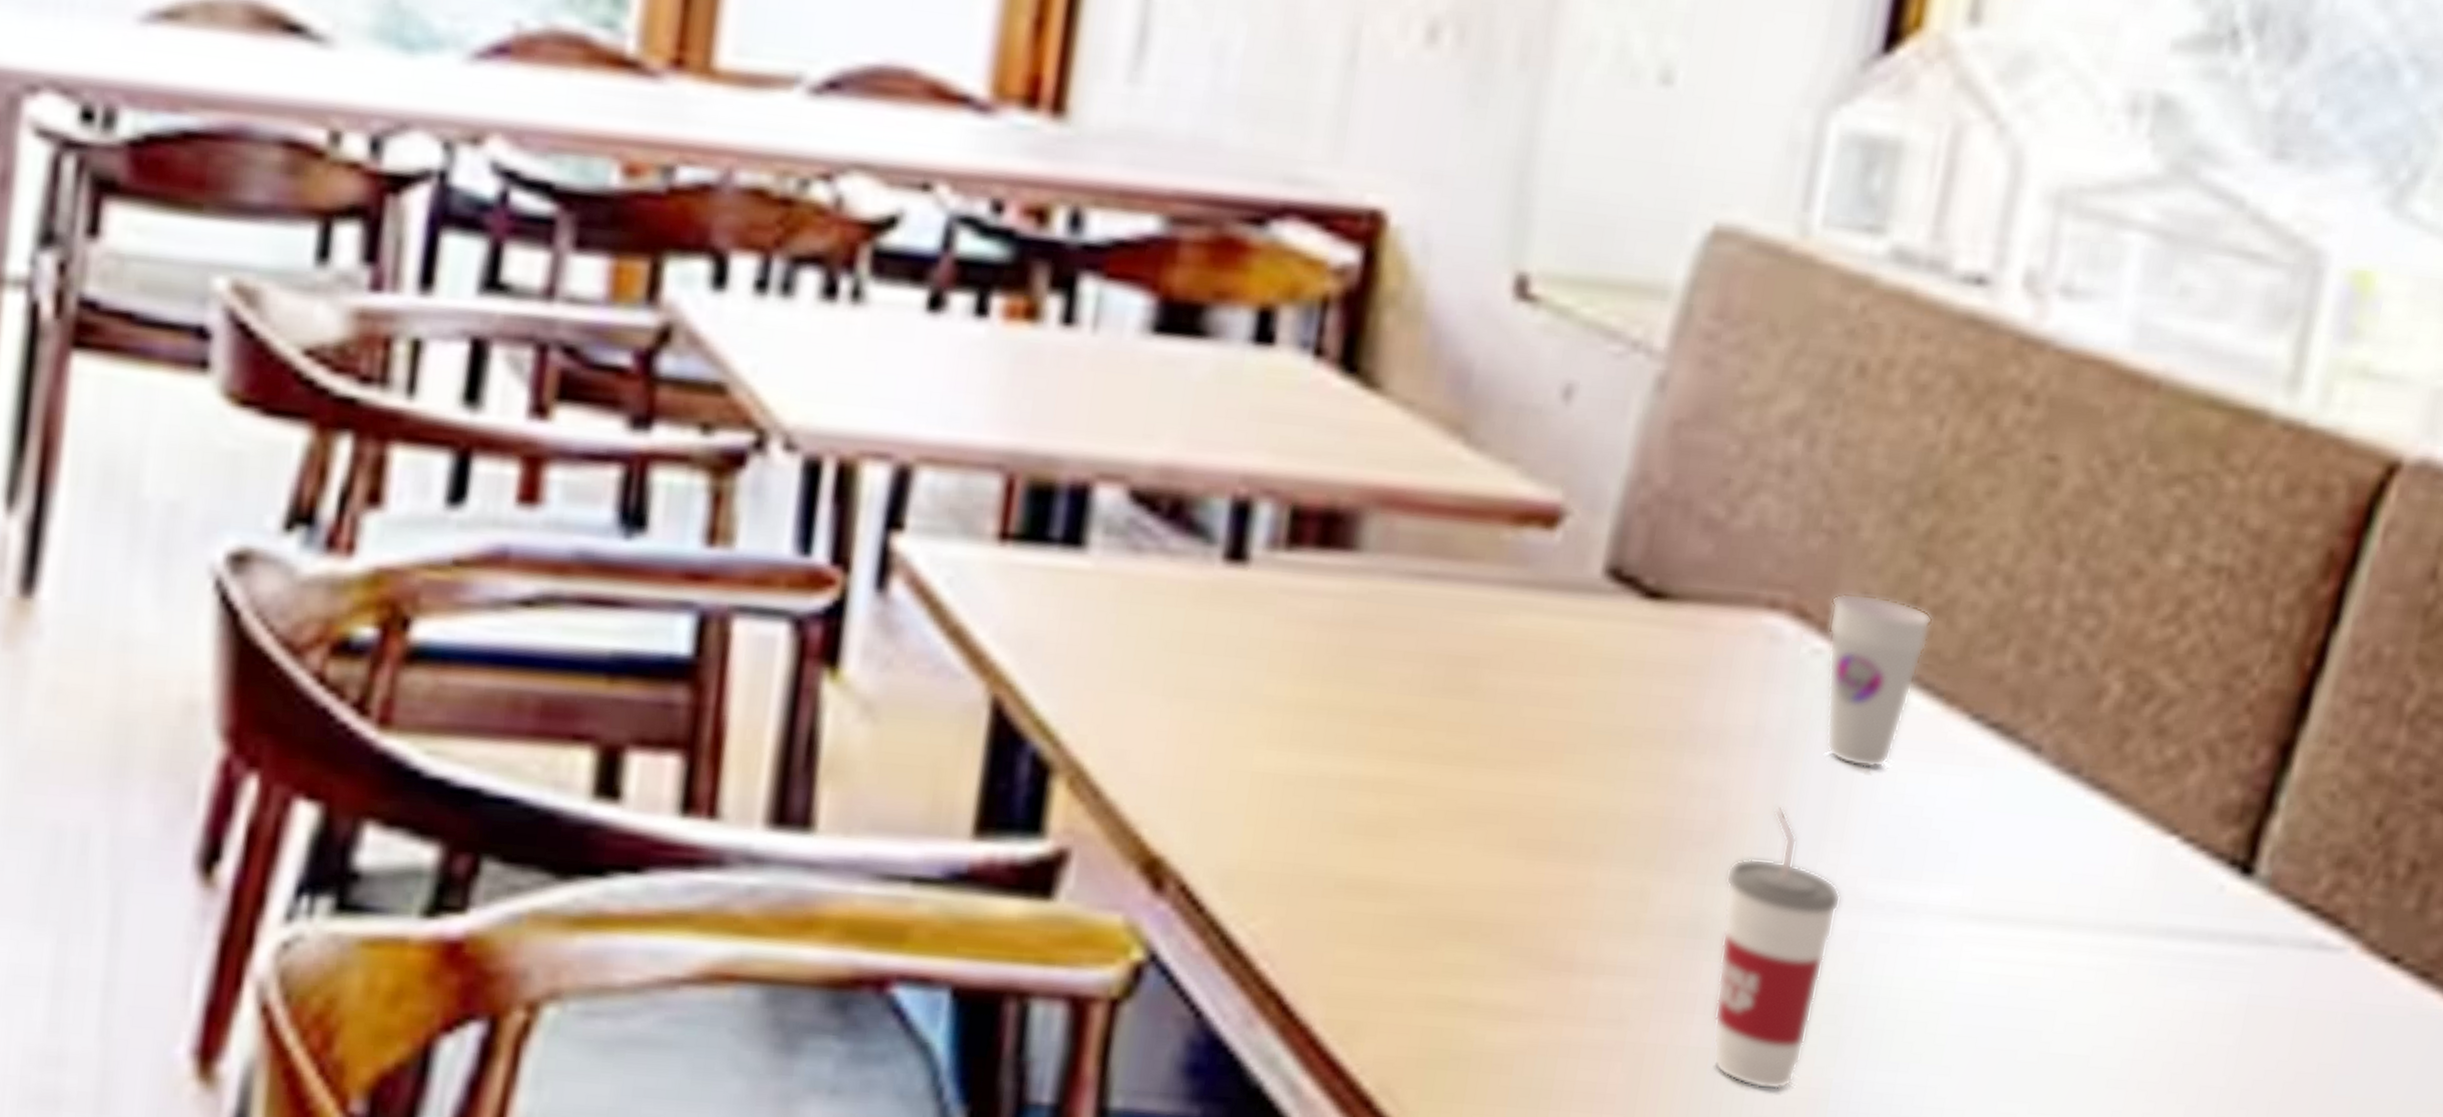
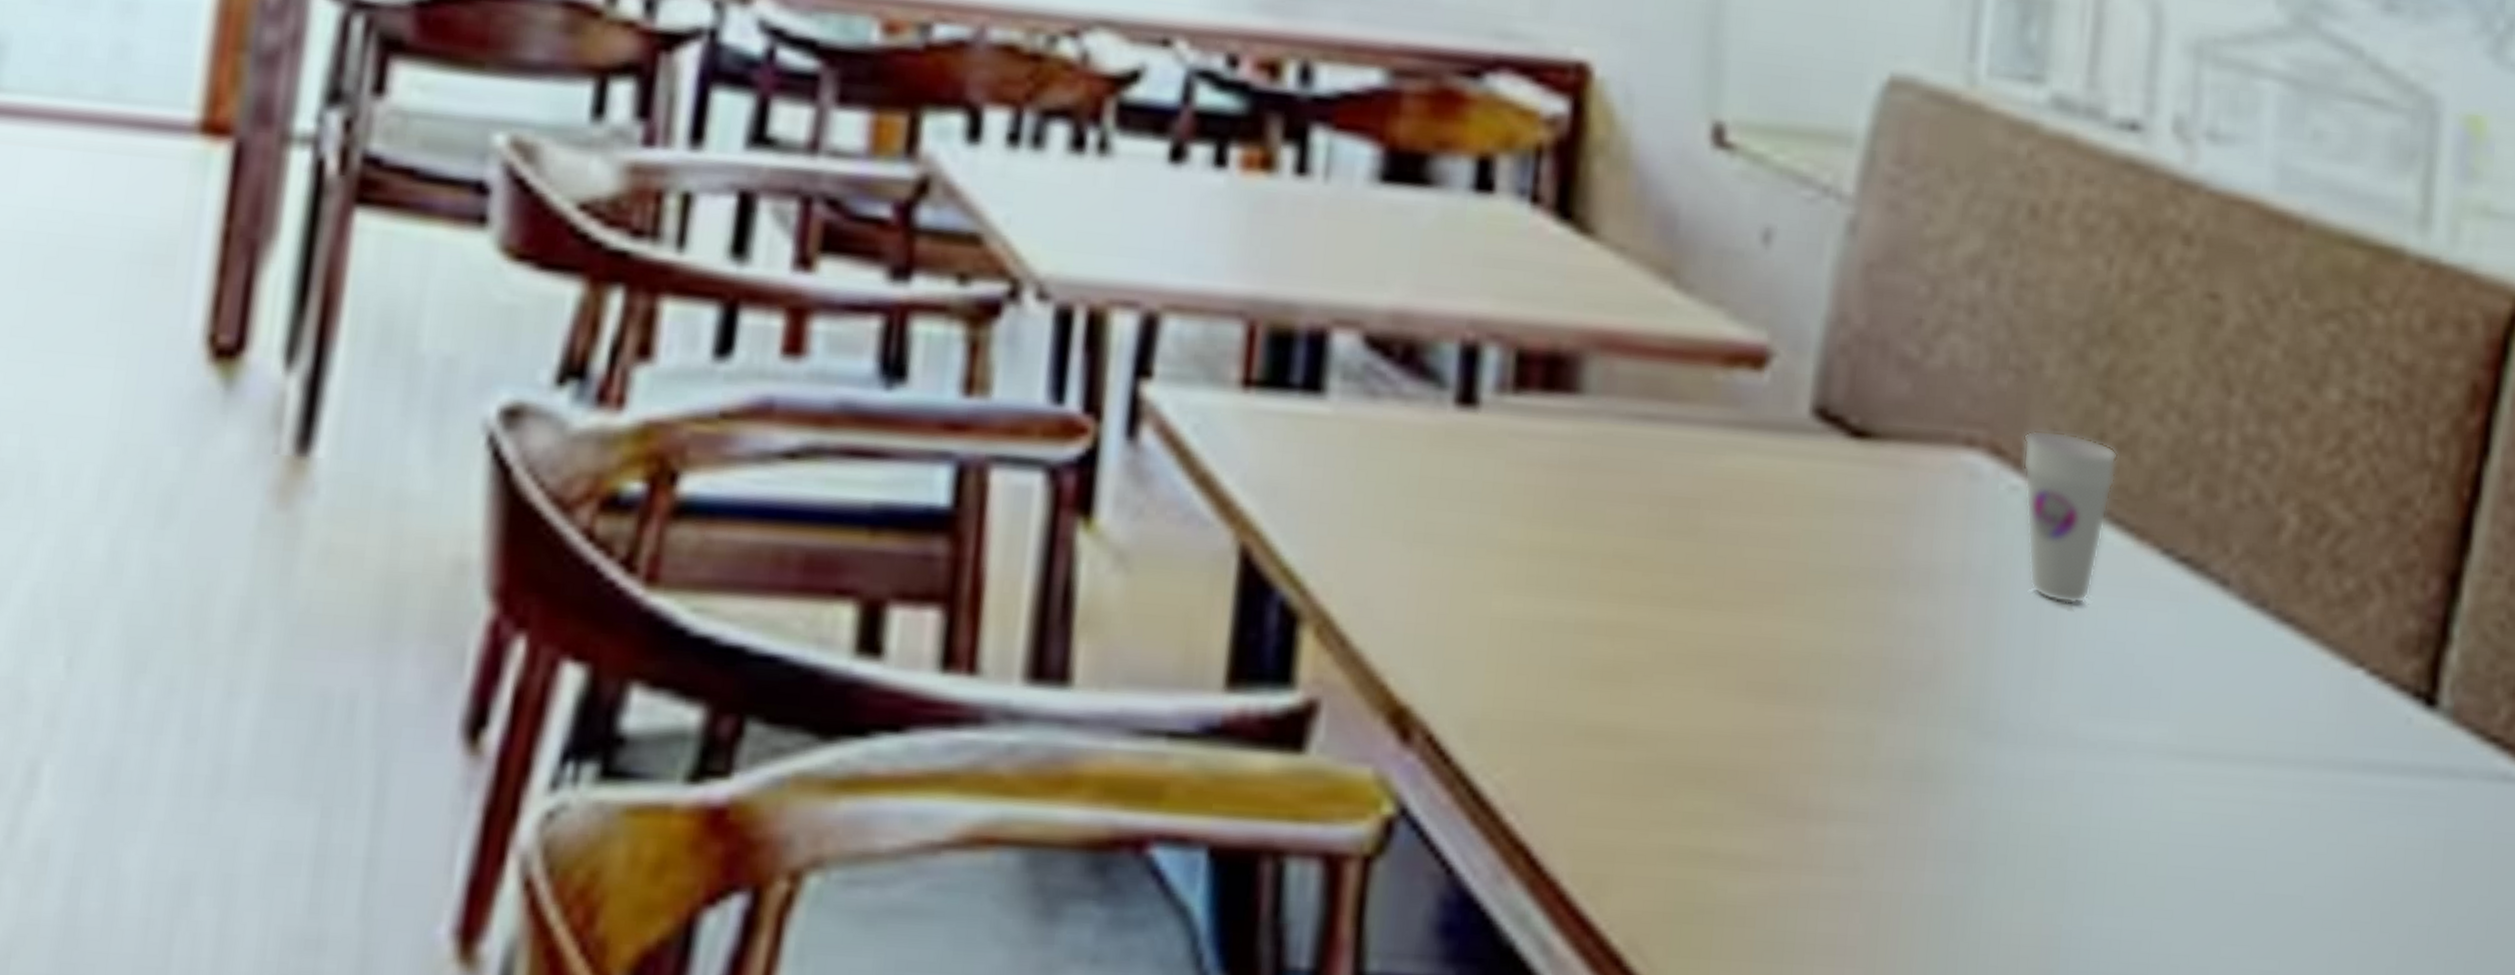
cup: present [1712,806,1841,1091] -> none [1944,644,2056,939]

